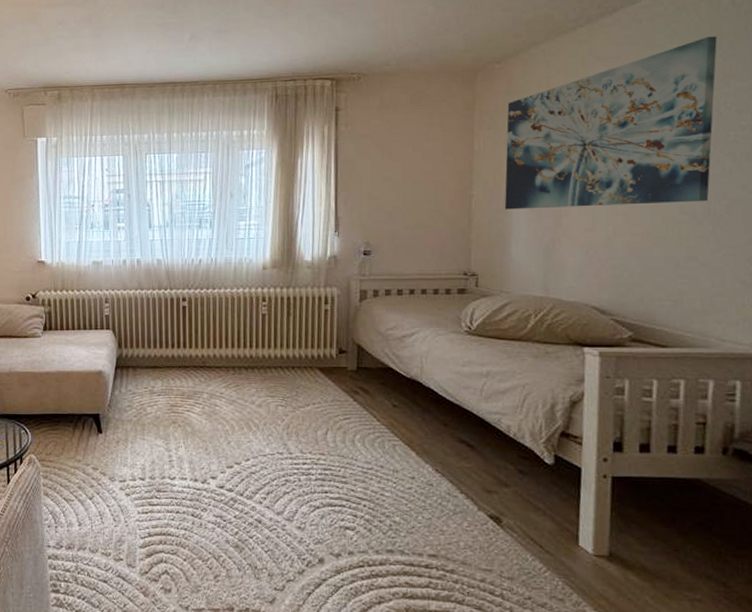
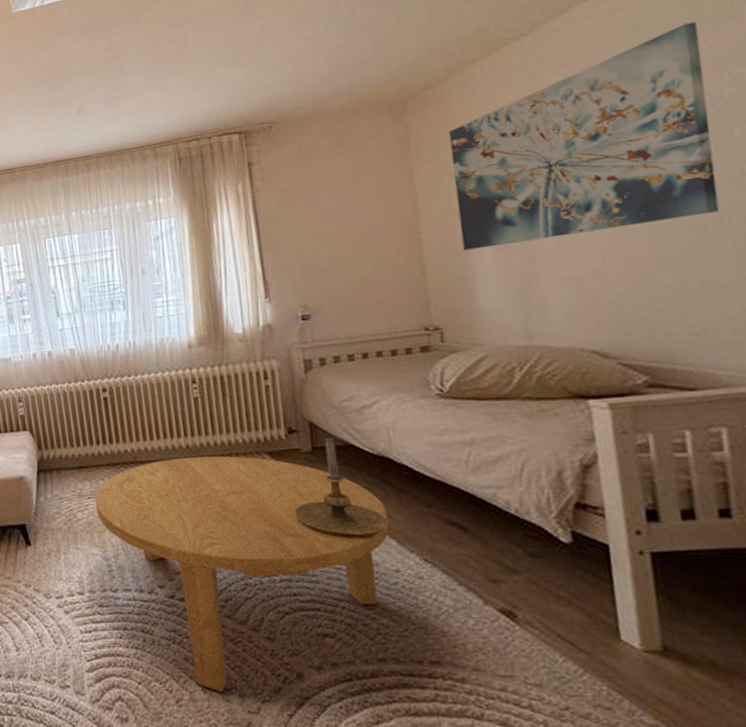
coffee table: none [165,366,412,571] -> present [95,456,390,692]
candle holder: none [335,360,411,446] -> present [294,437,389,536]

